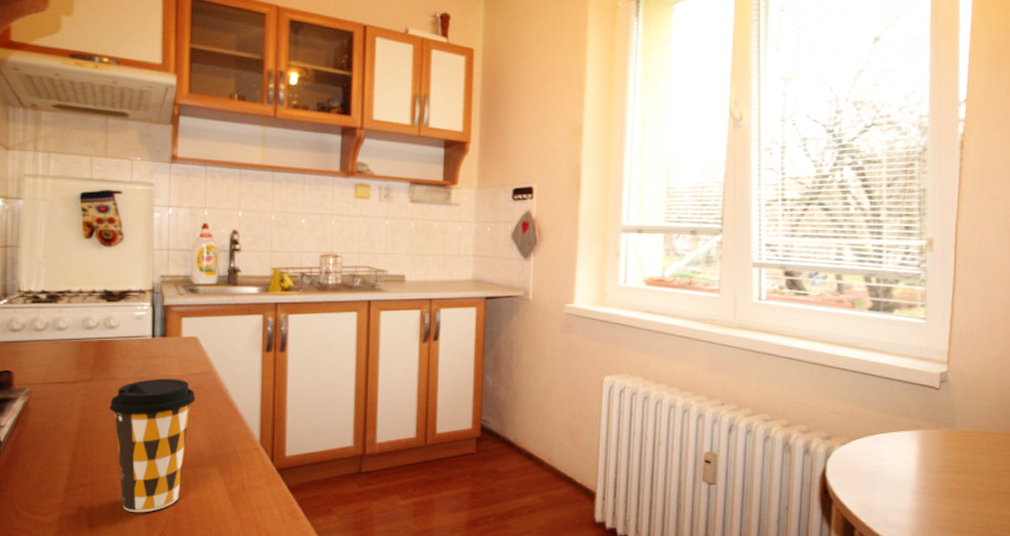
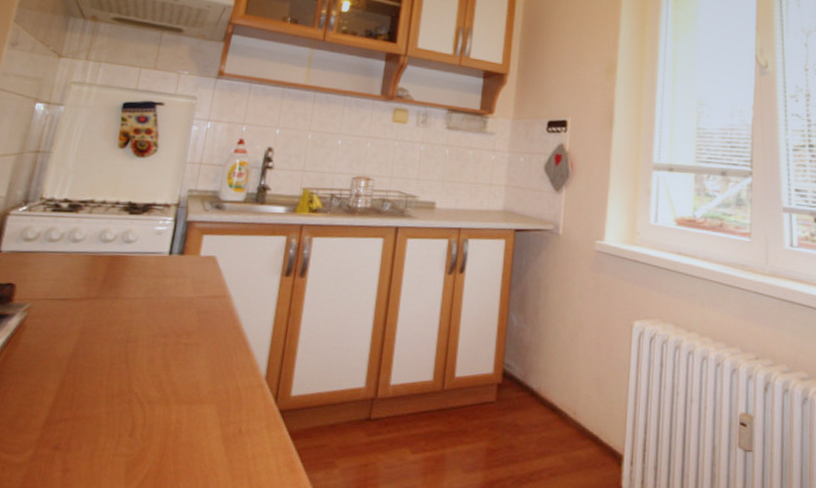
coffee cup: present [109,379,196,513] -> none [103,300,204,457]

